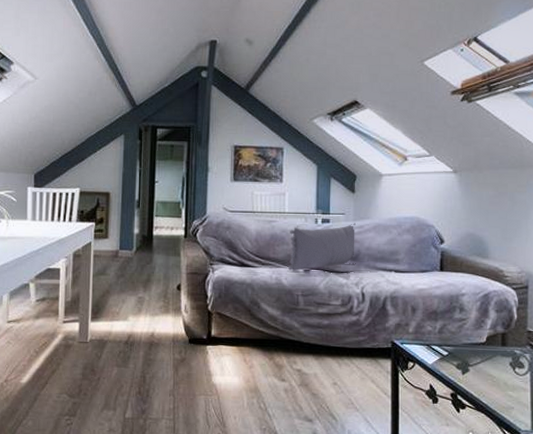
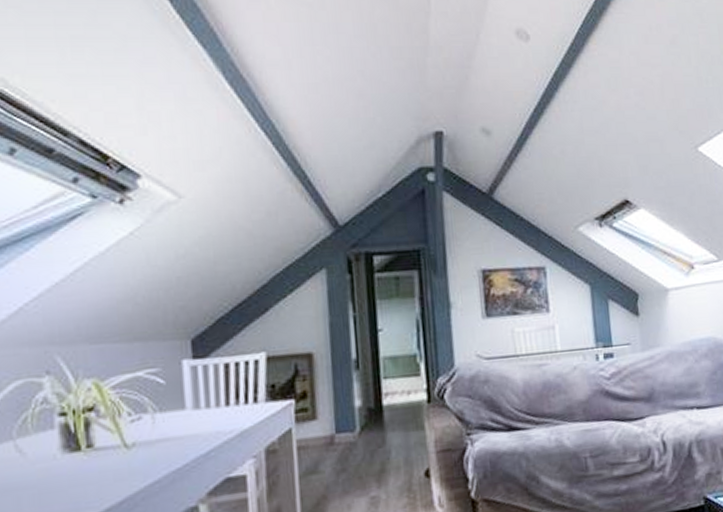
pillow: present [288,223,356,272] -> none [566,354,651,428]

